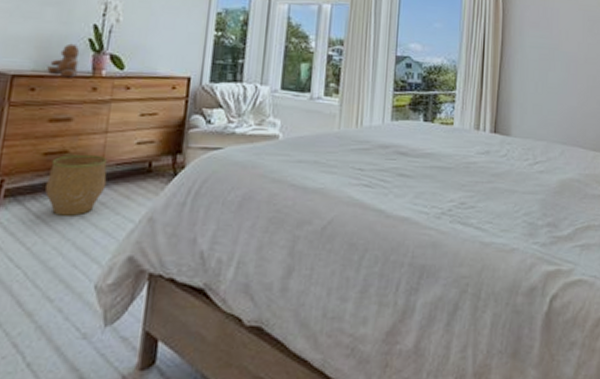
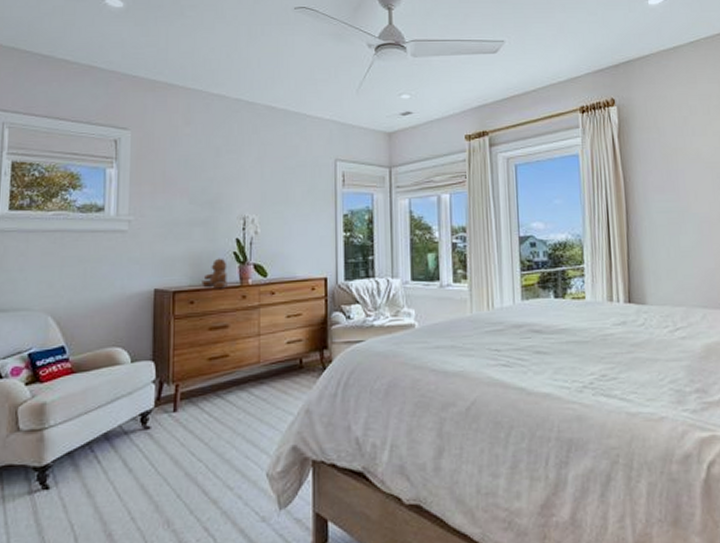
basket: present [45,153,108,216] -> none [214,356,265,413]

